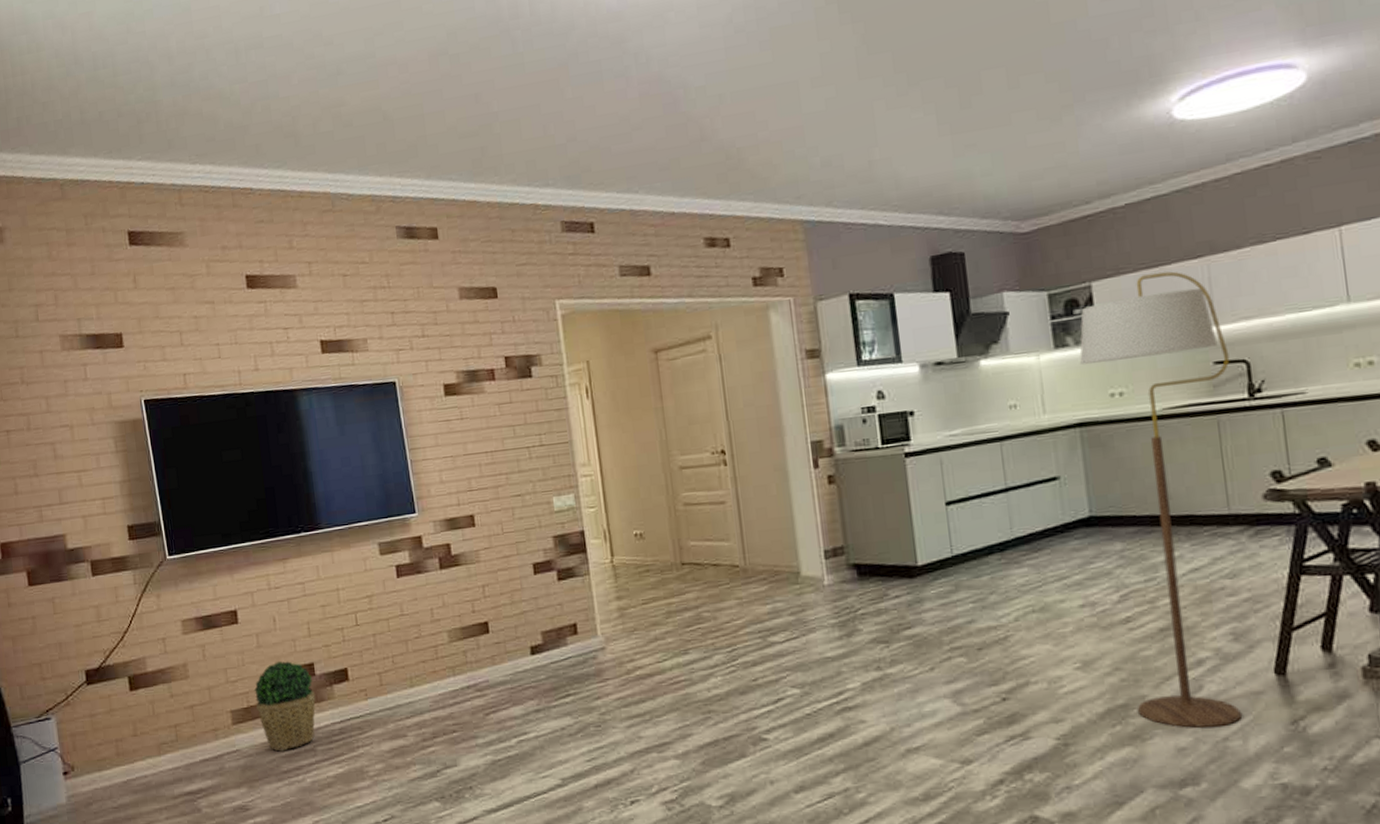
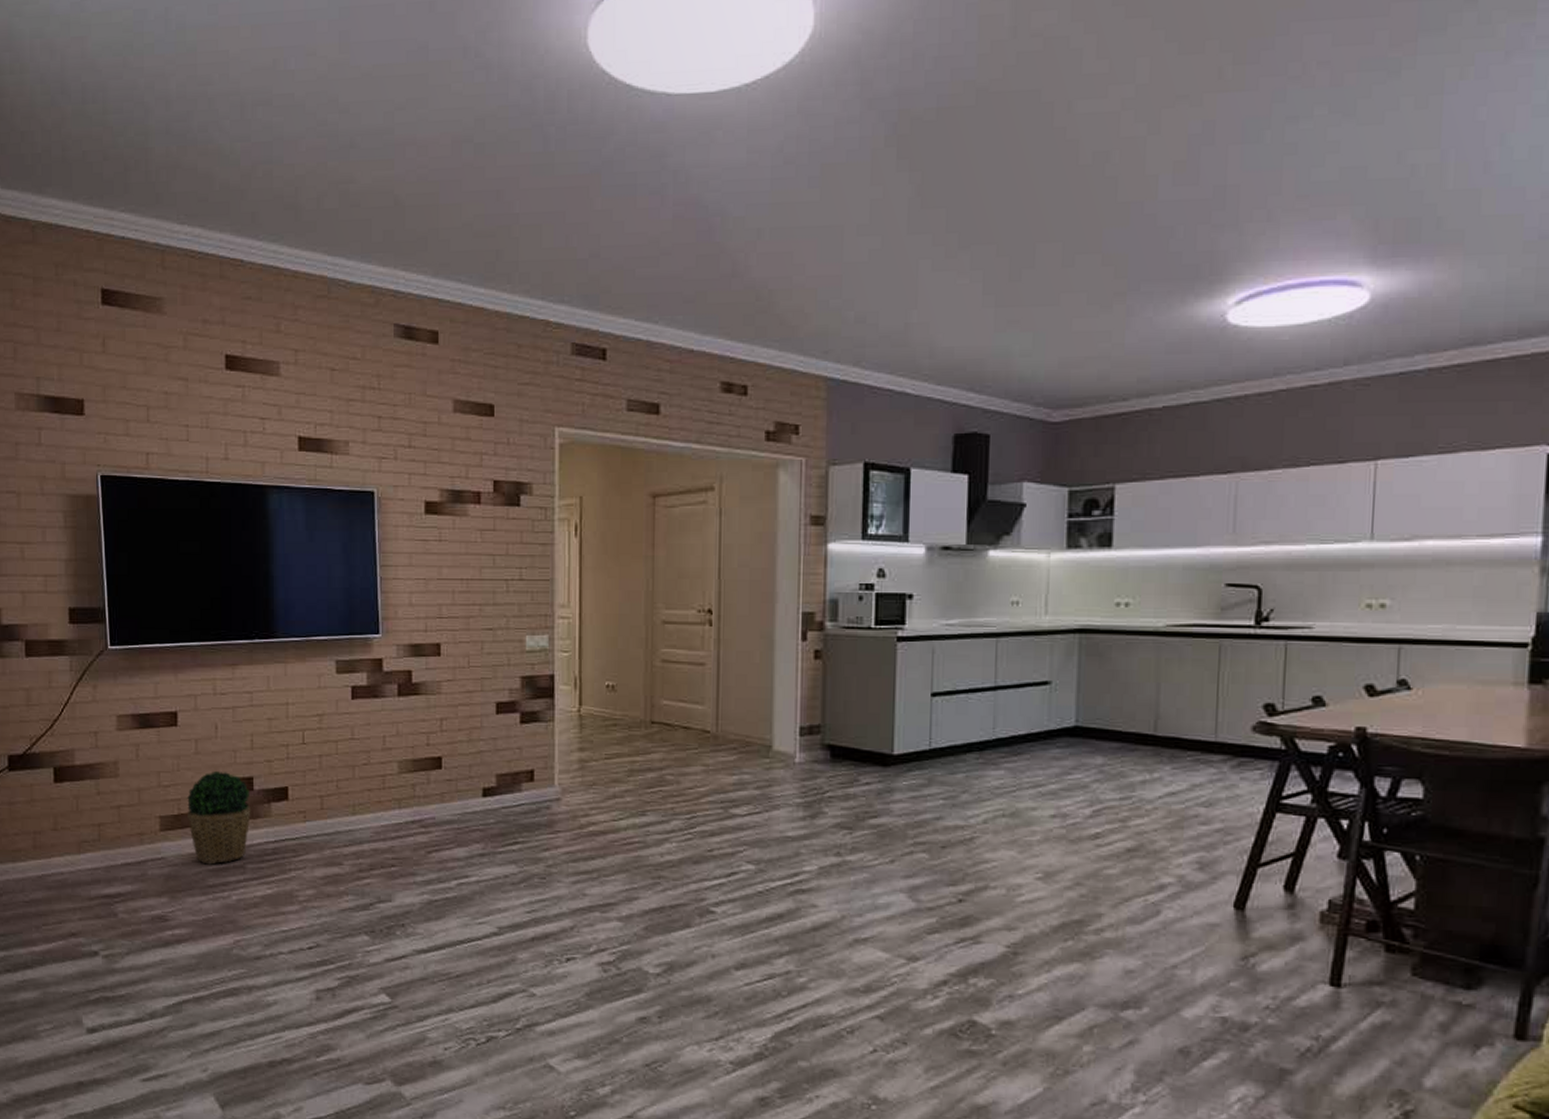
floor lamp: present [1079,271,1241,728] -> none [1091,484,1243,954]

